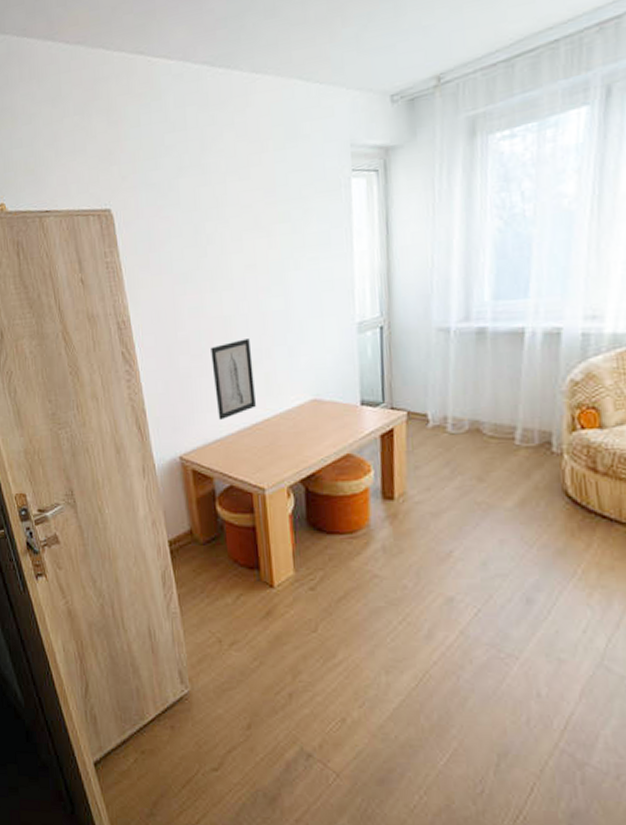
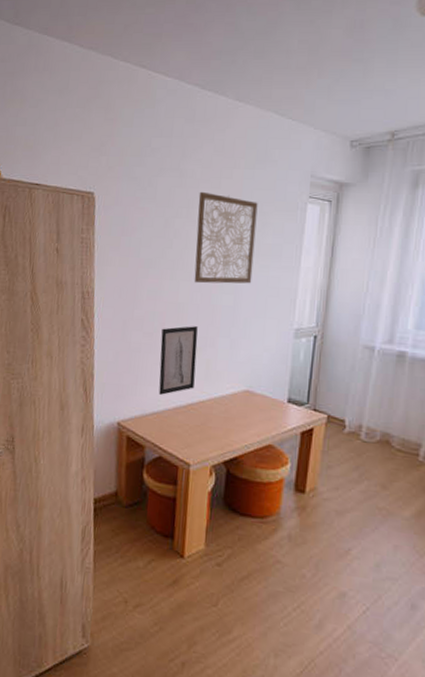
wall art: none [227,185,302,291] -> present [194,191,258,284]

